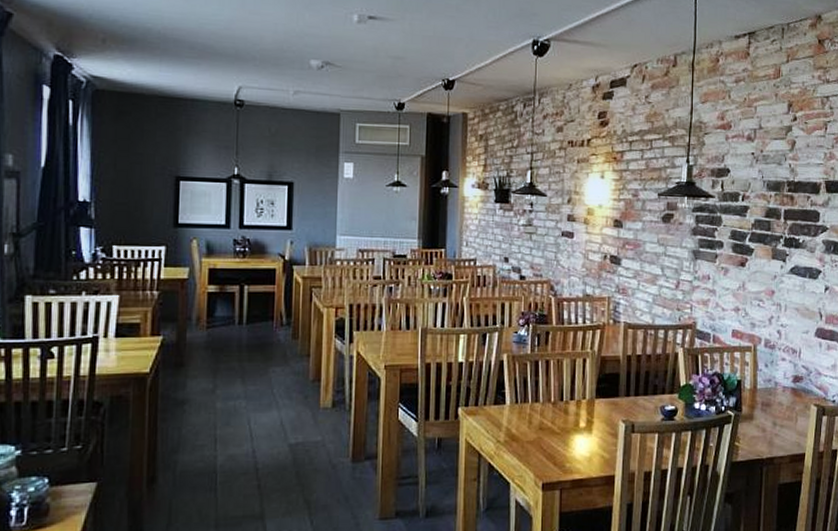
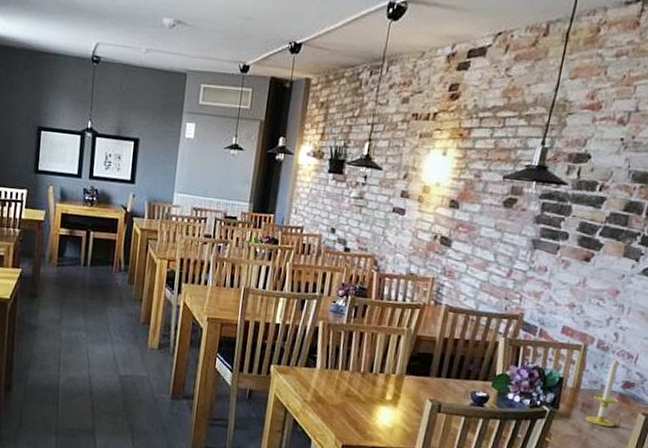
candle: none [767,355,793,423] -> present [585,358,619,428]

